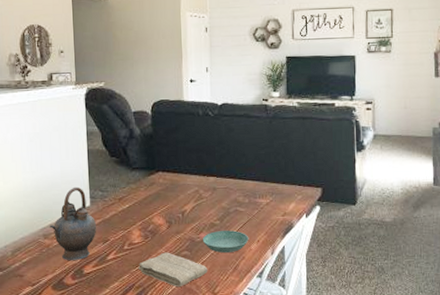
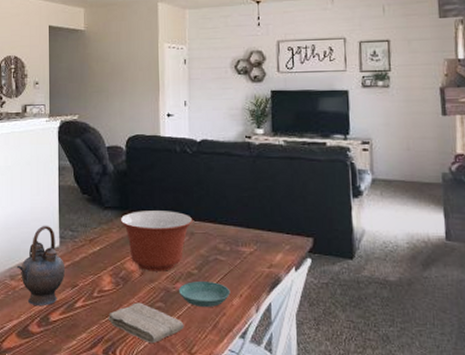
mixing bowl: none [147,169,215,224] -> present [120,211,193,271]

